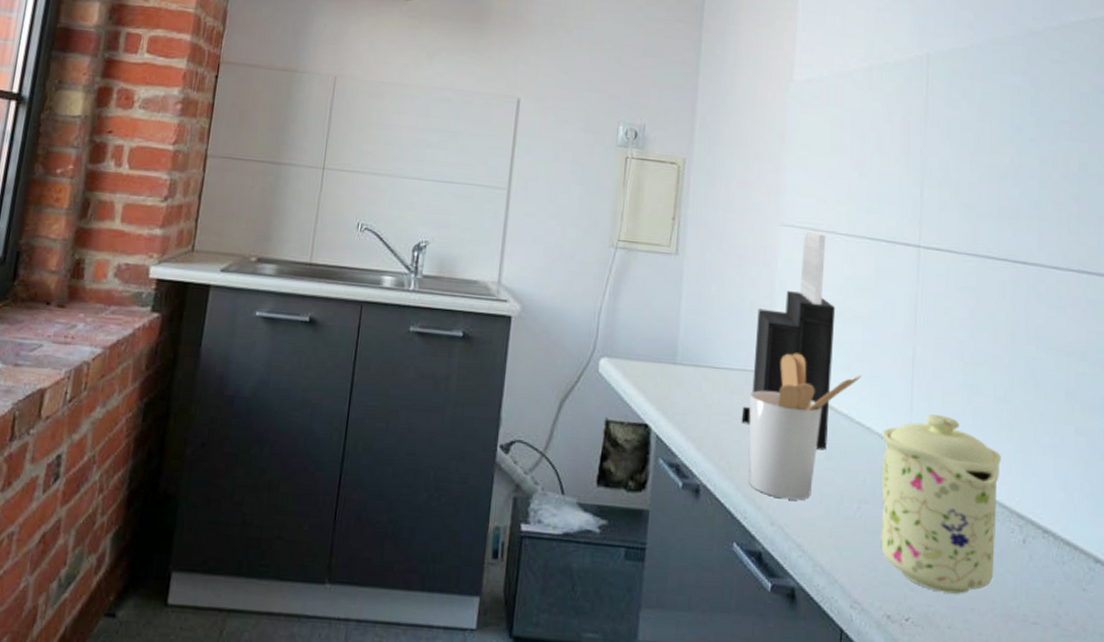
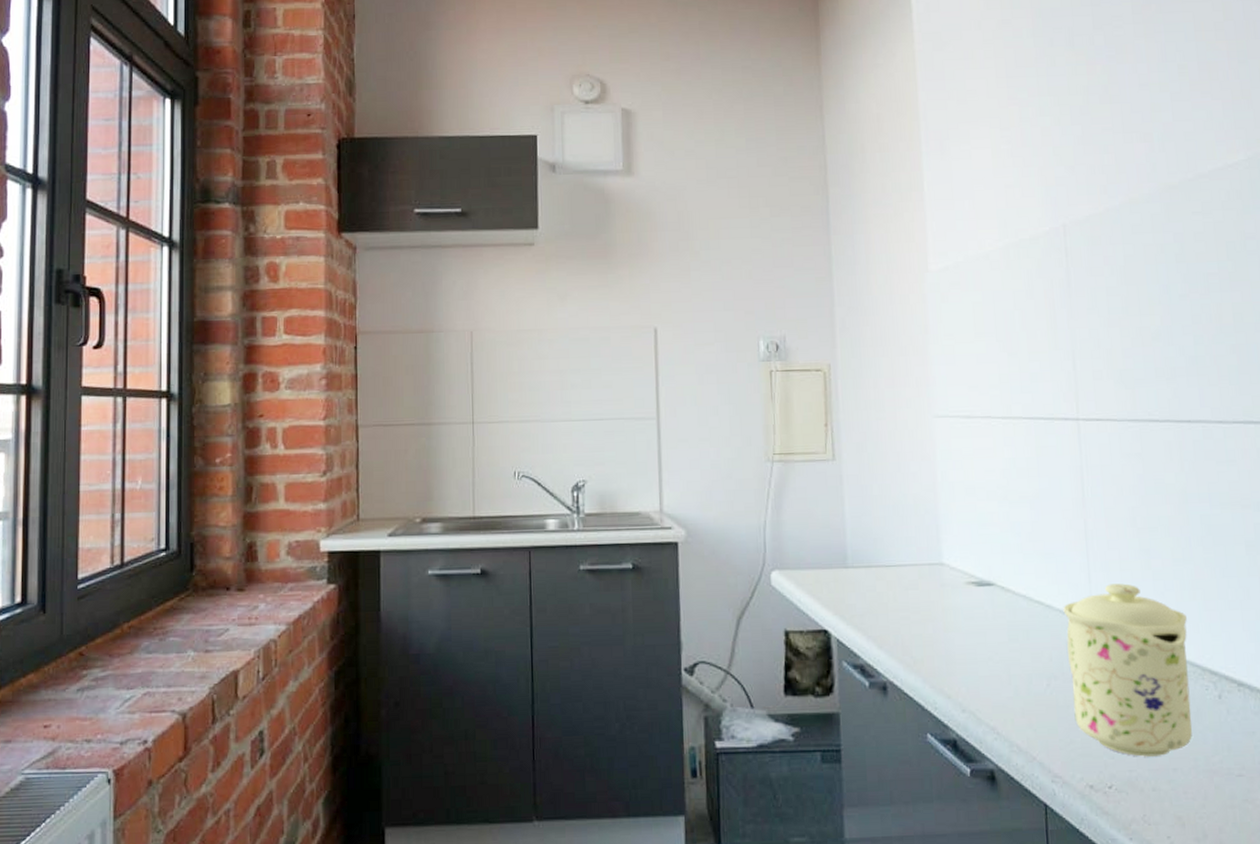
knife block: present [741,230,836,451] -> none [919,418,1009,633]
utensil holder: present [748,353,861,501] -> none [924,541,1035,686]

